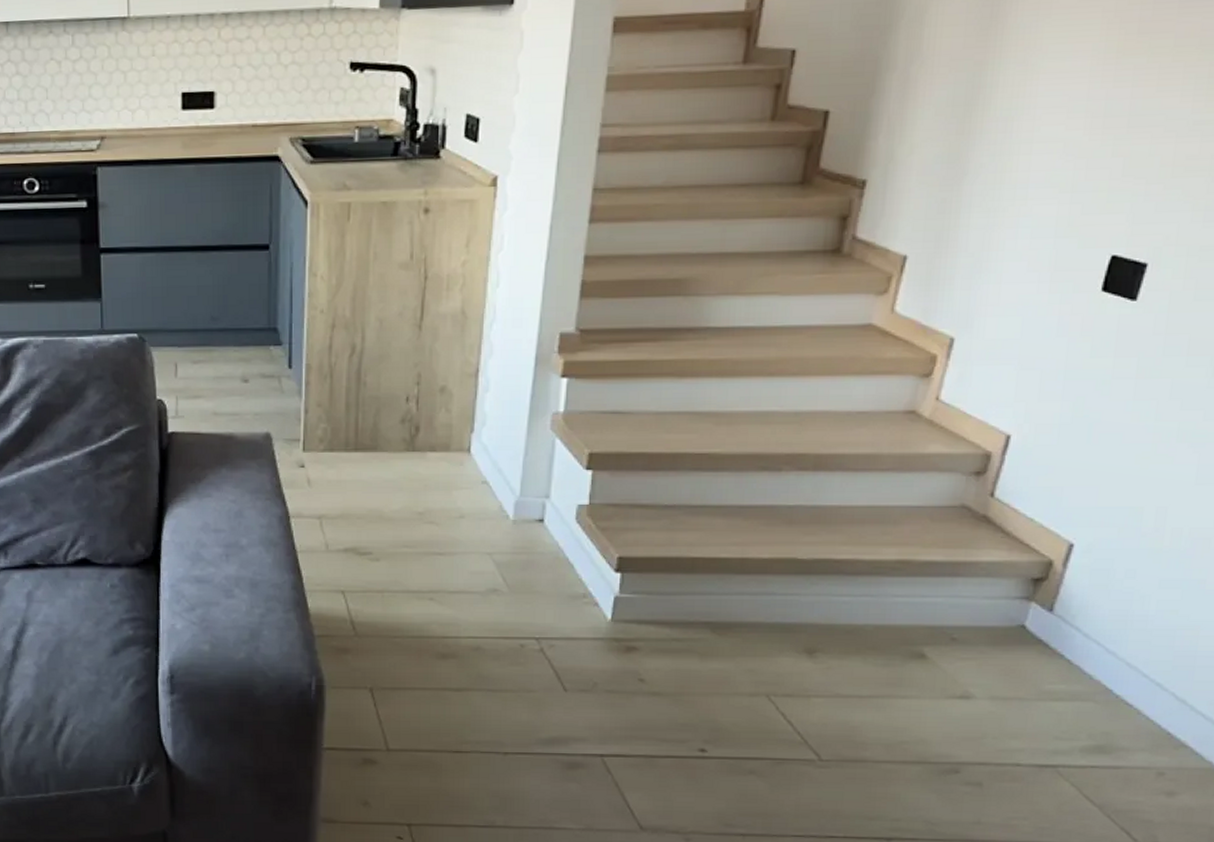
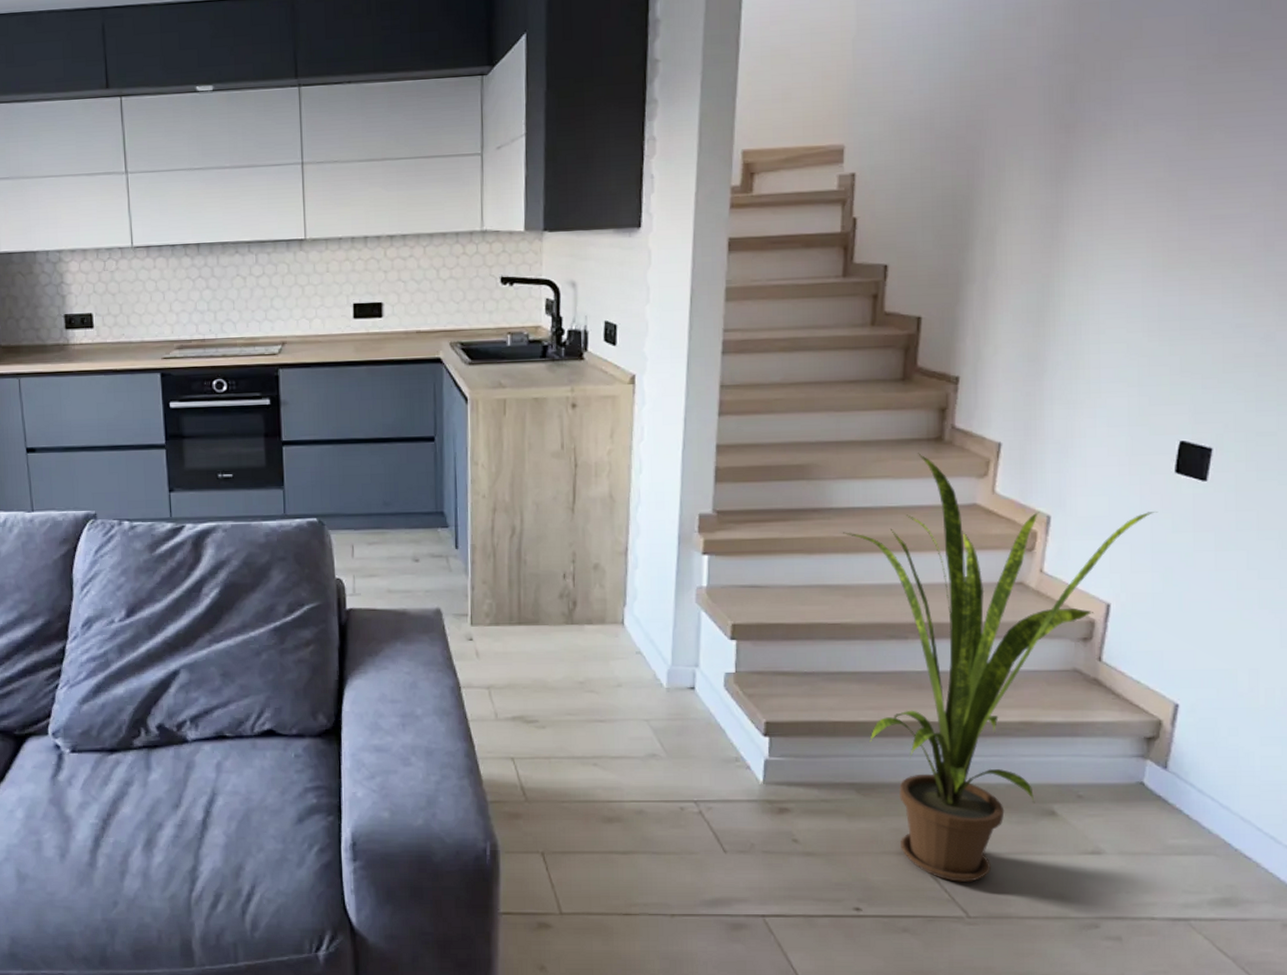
house plant: none [719,266,1077,725] -> present [843,453,1158,882]

